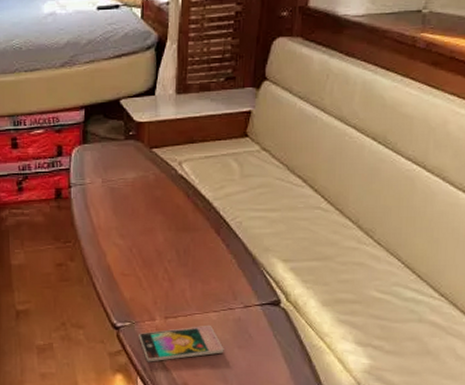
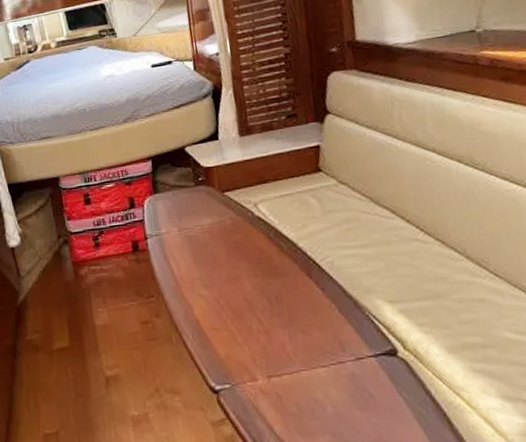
smartphone: present [139,325,224,362] -> none [241,383,344,432]

